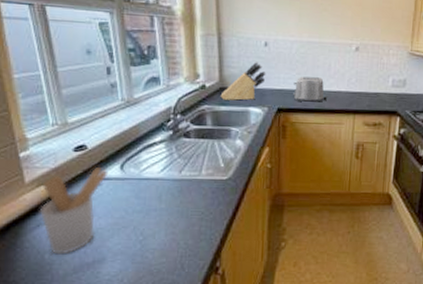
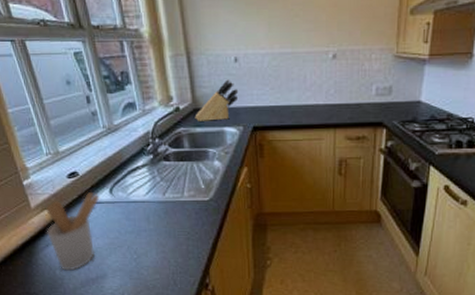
toaster: present [293,76,327,102] -> none [268,91,304,118]

